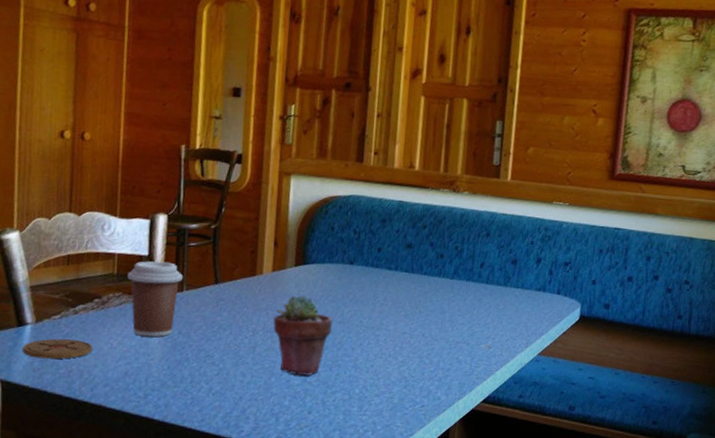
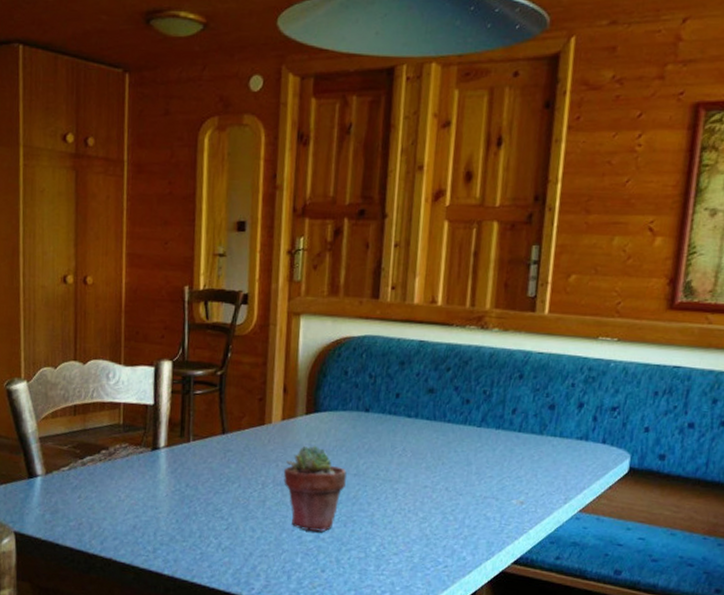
coaster: present [22,338,92,360] -> none [34,490,101,512]
coffee cup: present [127,261,184,337] -> none [133,410,190,490]

